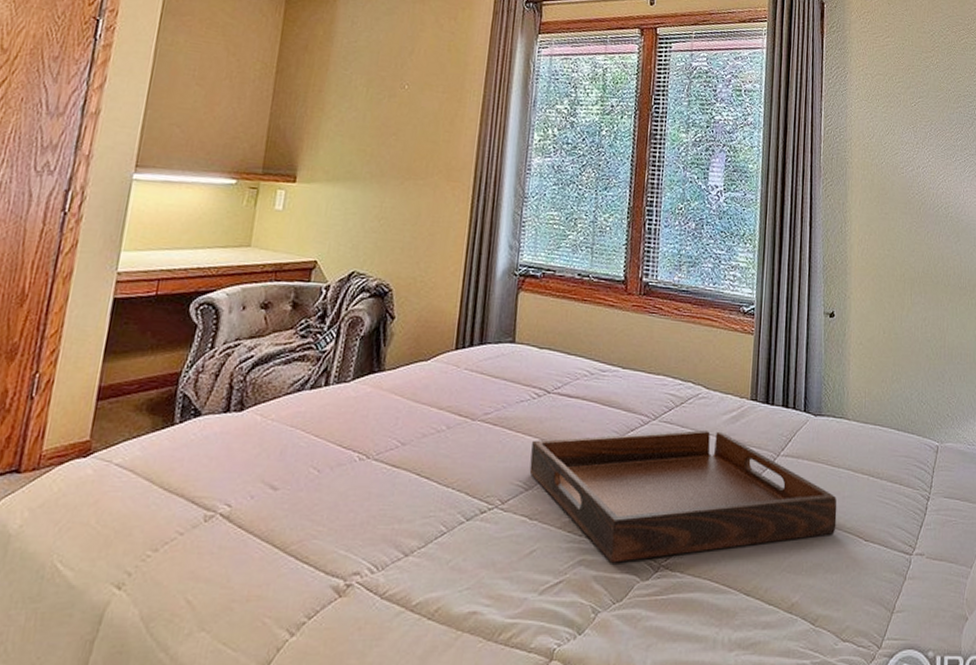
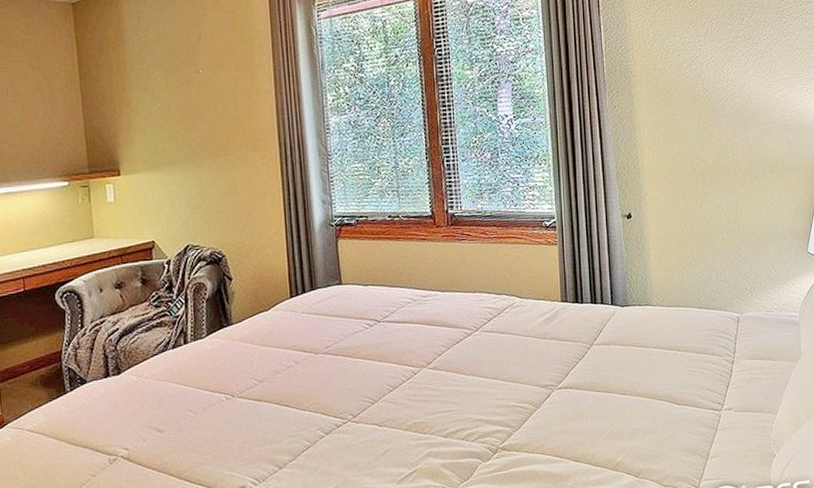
serving tray: present [529,429,837,563] -> none [371,332,650,451]

